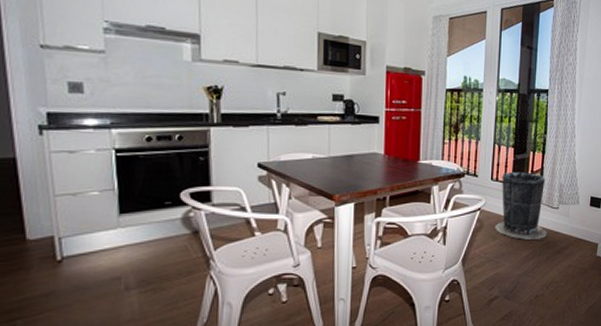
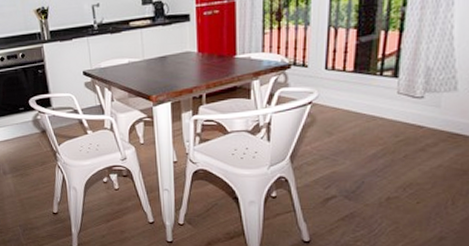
trash can: present [495,171,548,240] -> none [331,56,406,135]

